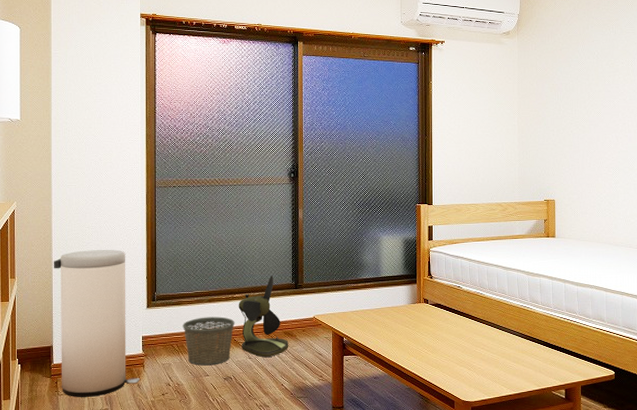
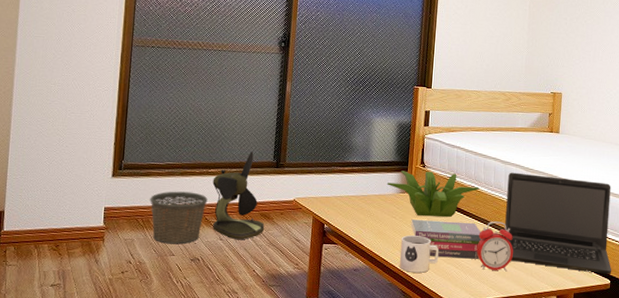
pedal bin: present [53,250,141,397] -> none [10,108,99,270]
plant: none [398,281,485,324] -> present [386,170,480,217]
mug: none [415,342,452,377] -> present [399,235,439,273]
books: none [423,326,491,361] -> present [411,219,482,259]
alarm clock: none [486,324,521,370] -> present [476,221,513,271]
laptop: none [511,277,616,367] -> present [505,172,612,275]

